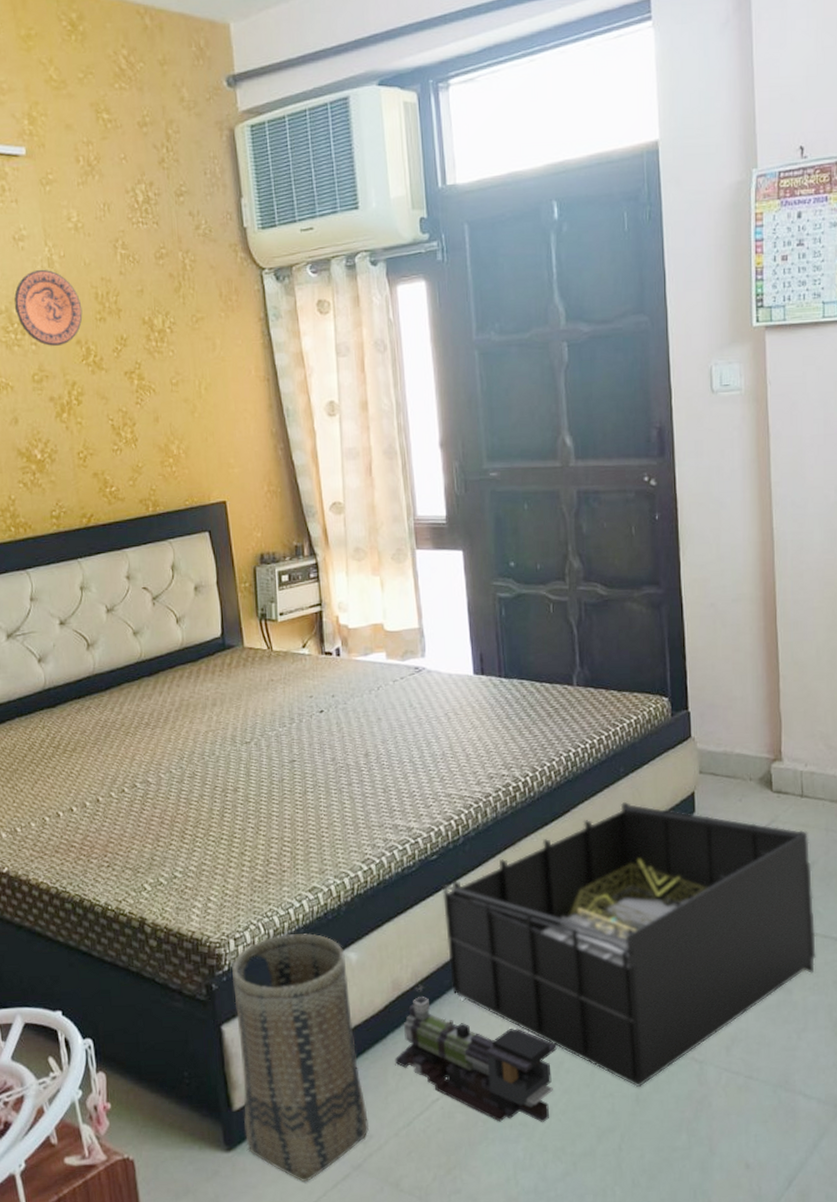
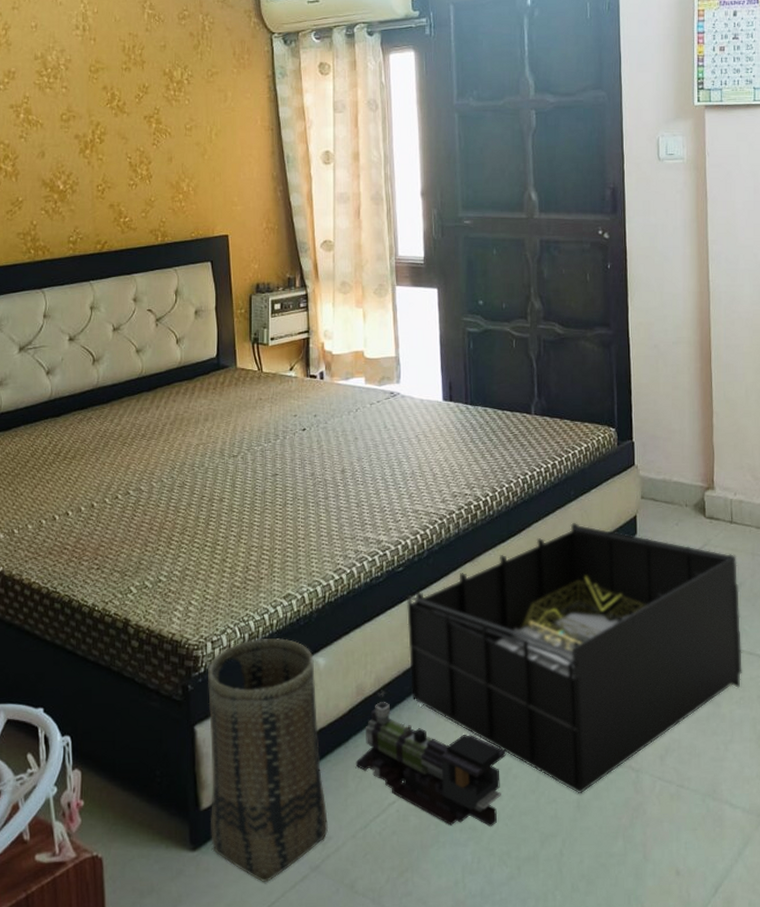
decorative plate: present [14,269,83,347] -> none [49,22,110,91]

